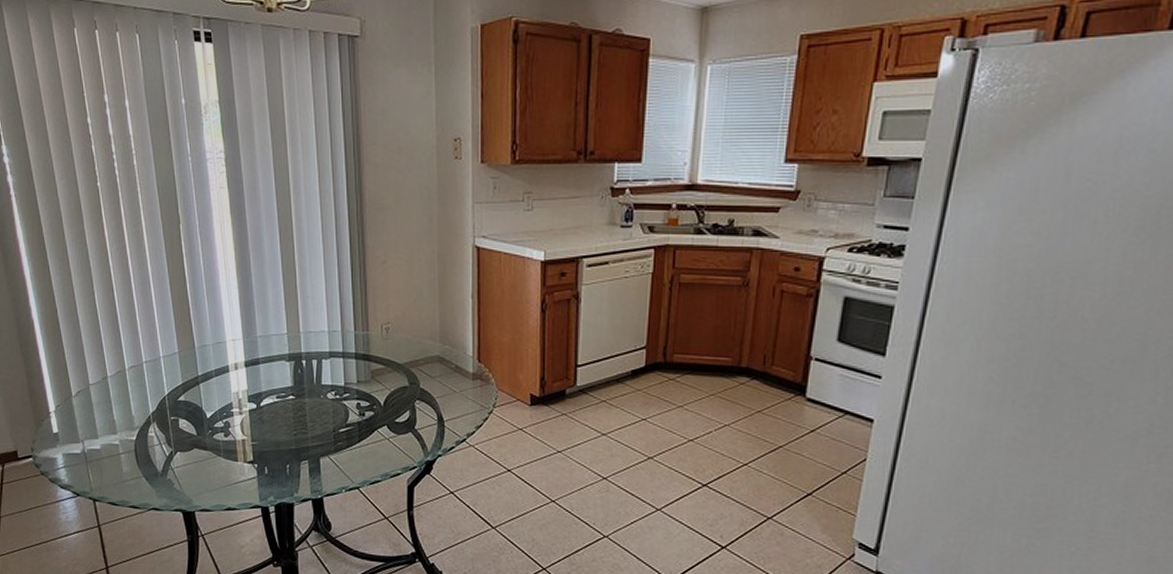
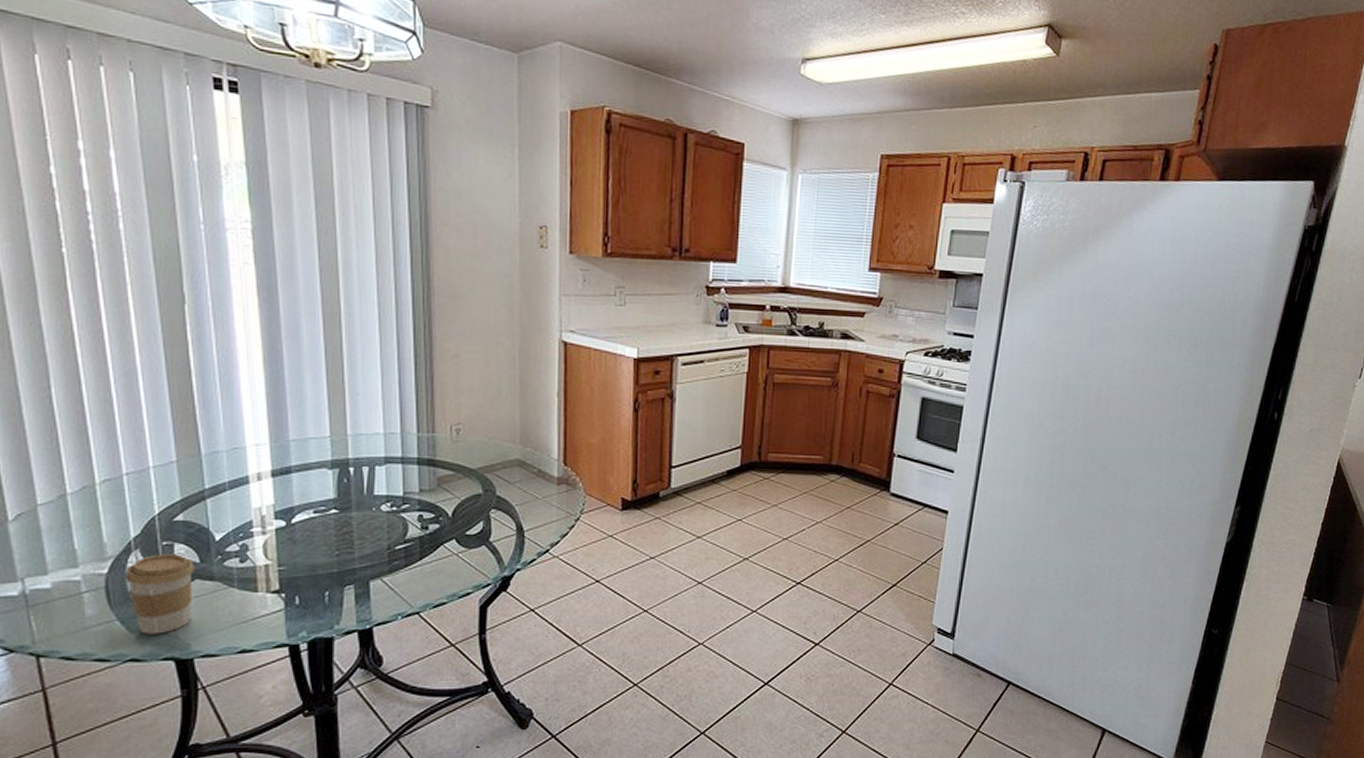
coffee cup: none [147,427,194,490] -> present [124,554,195,634]

